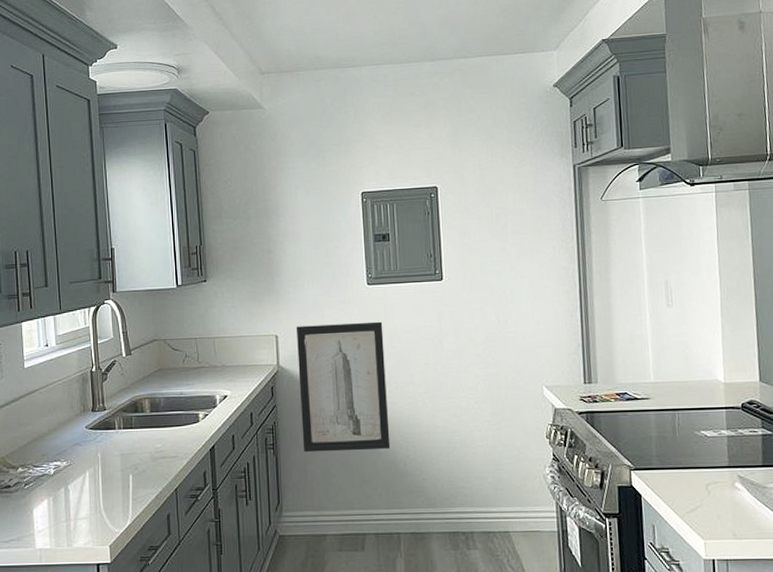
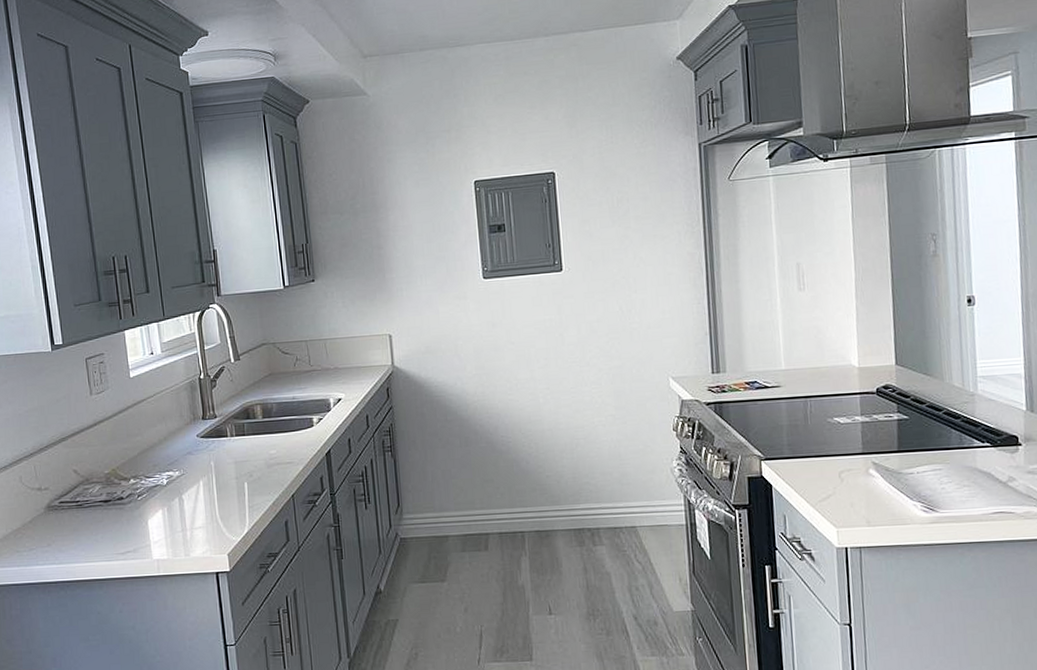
wall art: present [297,321,391,453] -> none [411,316,512,454]

